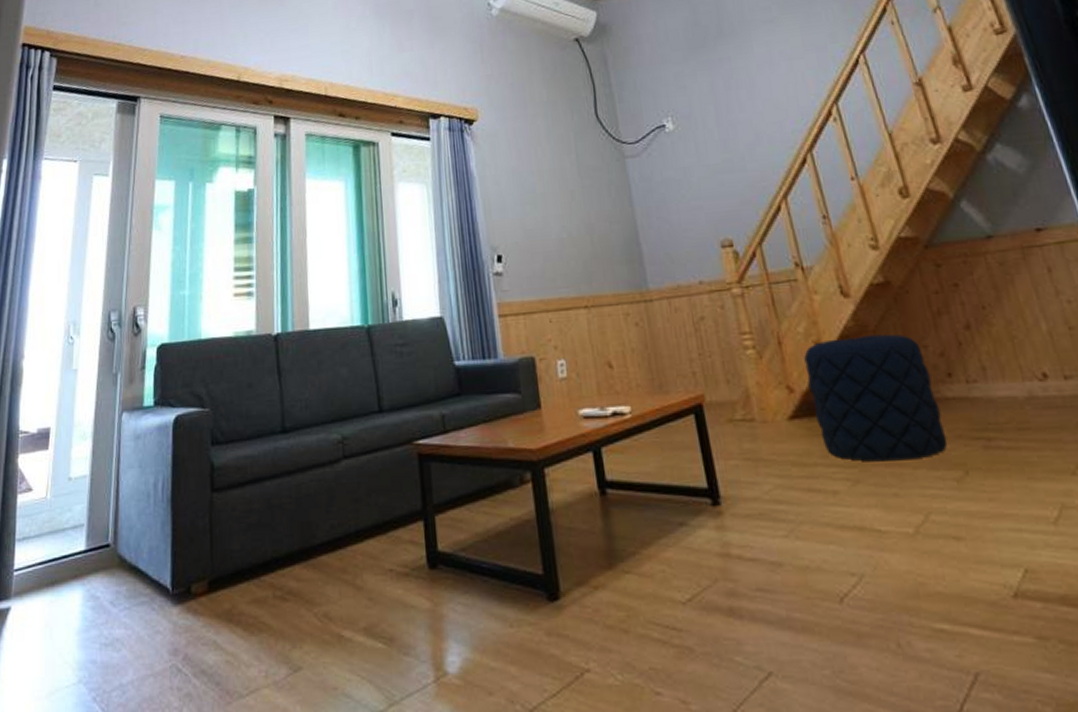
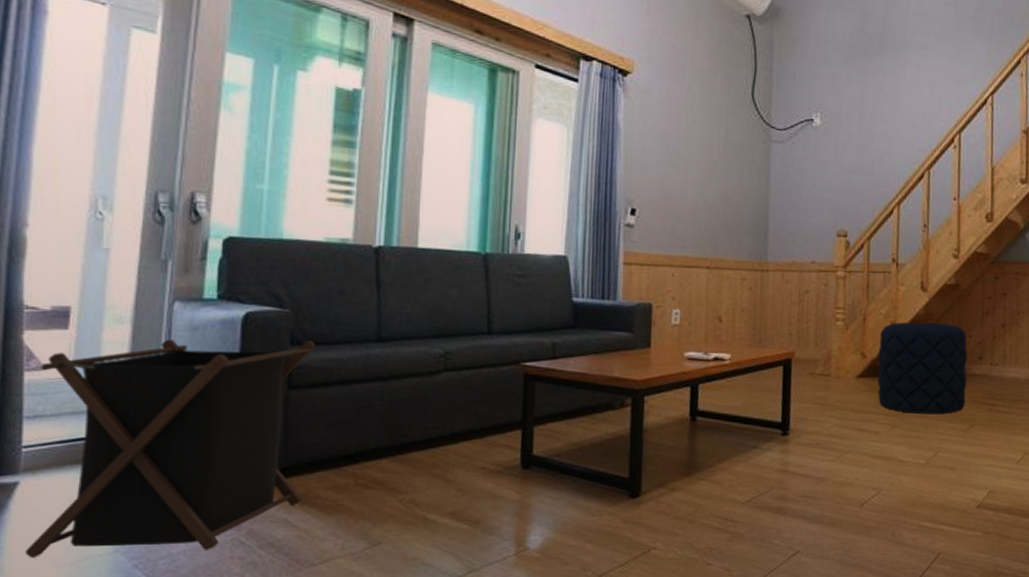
laundry basket: none [12,438,231,690] -> present [24,339,315,558]

